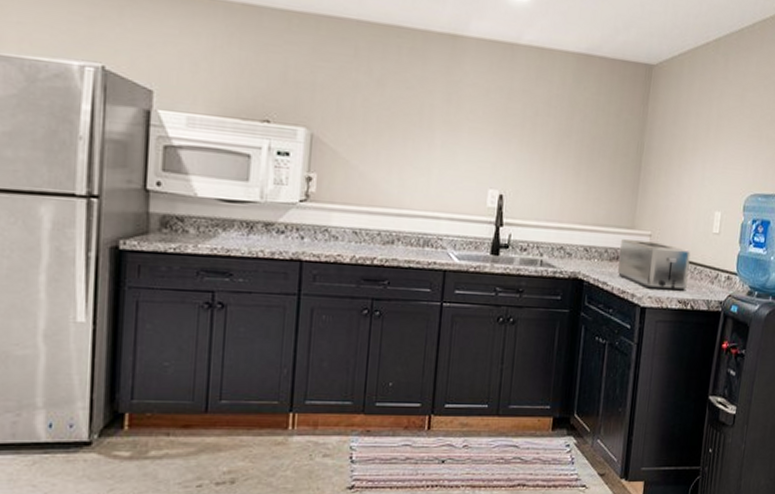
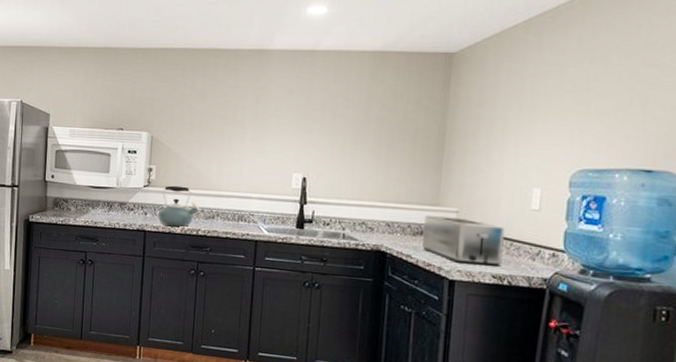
kettle: none [319,200,376,256] -> present [157,185,200,228]

